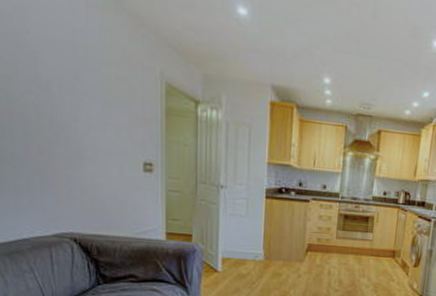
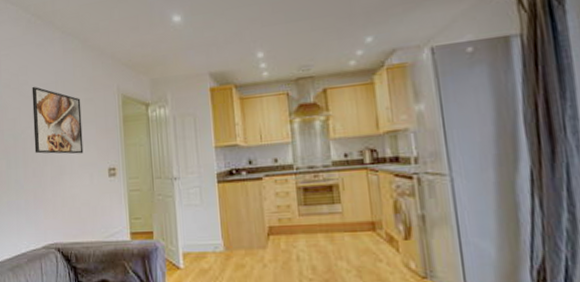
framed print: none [35,40,112,140] -> present [32,87,84,154]

